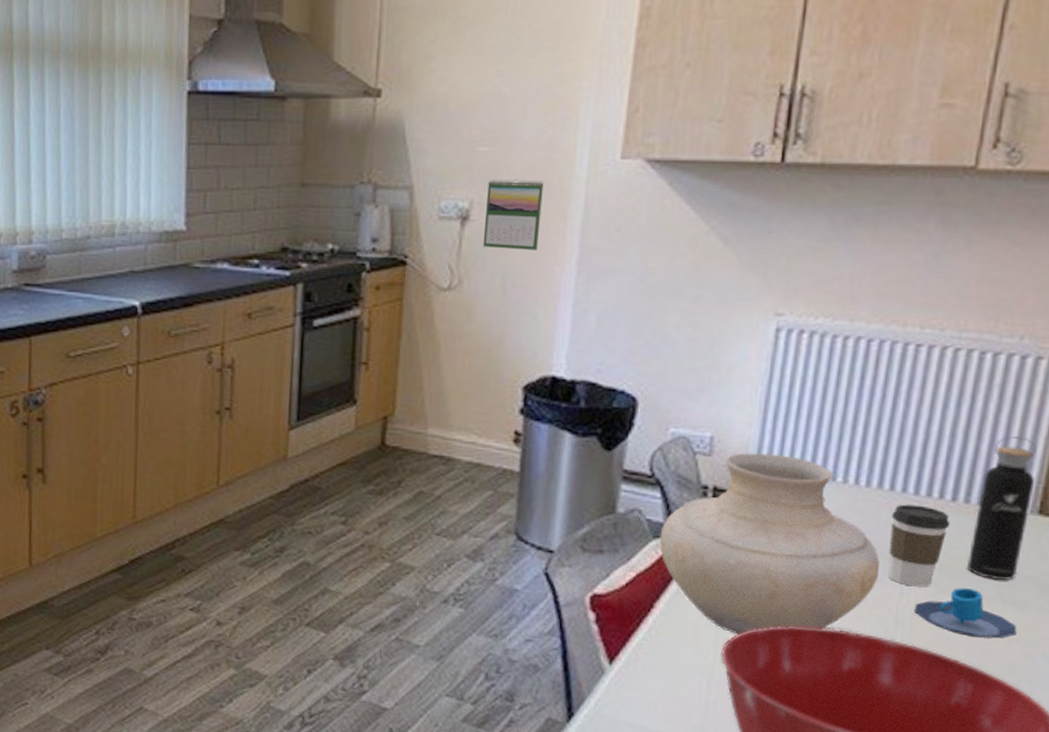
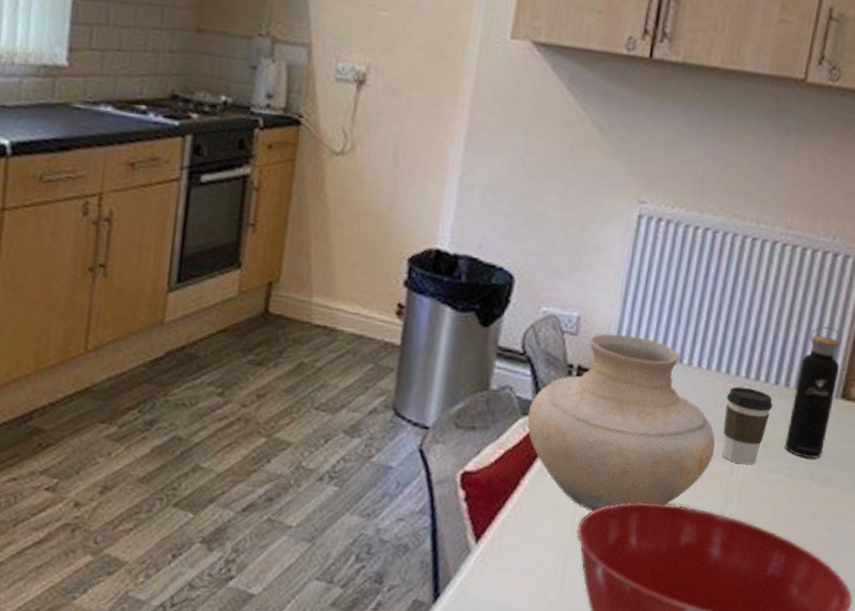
calendar: present [482,179,544,250] -> none [377,45,439,121]
mug: present [914,588,1017,639] -> none [741,465,821,513]

